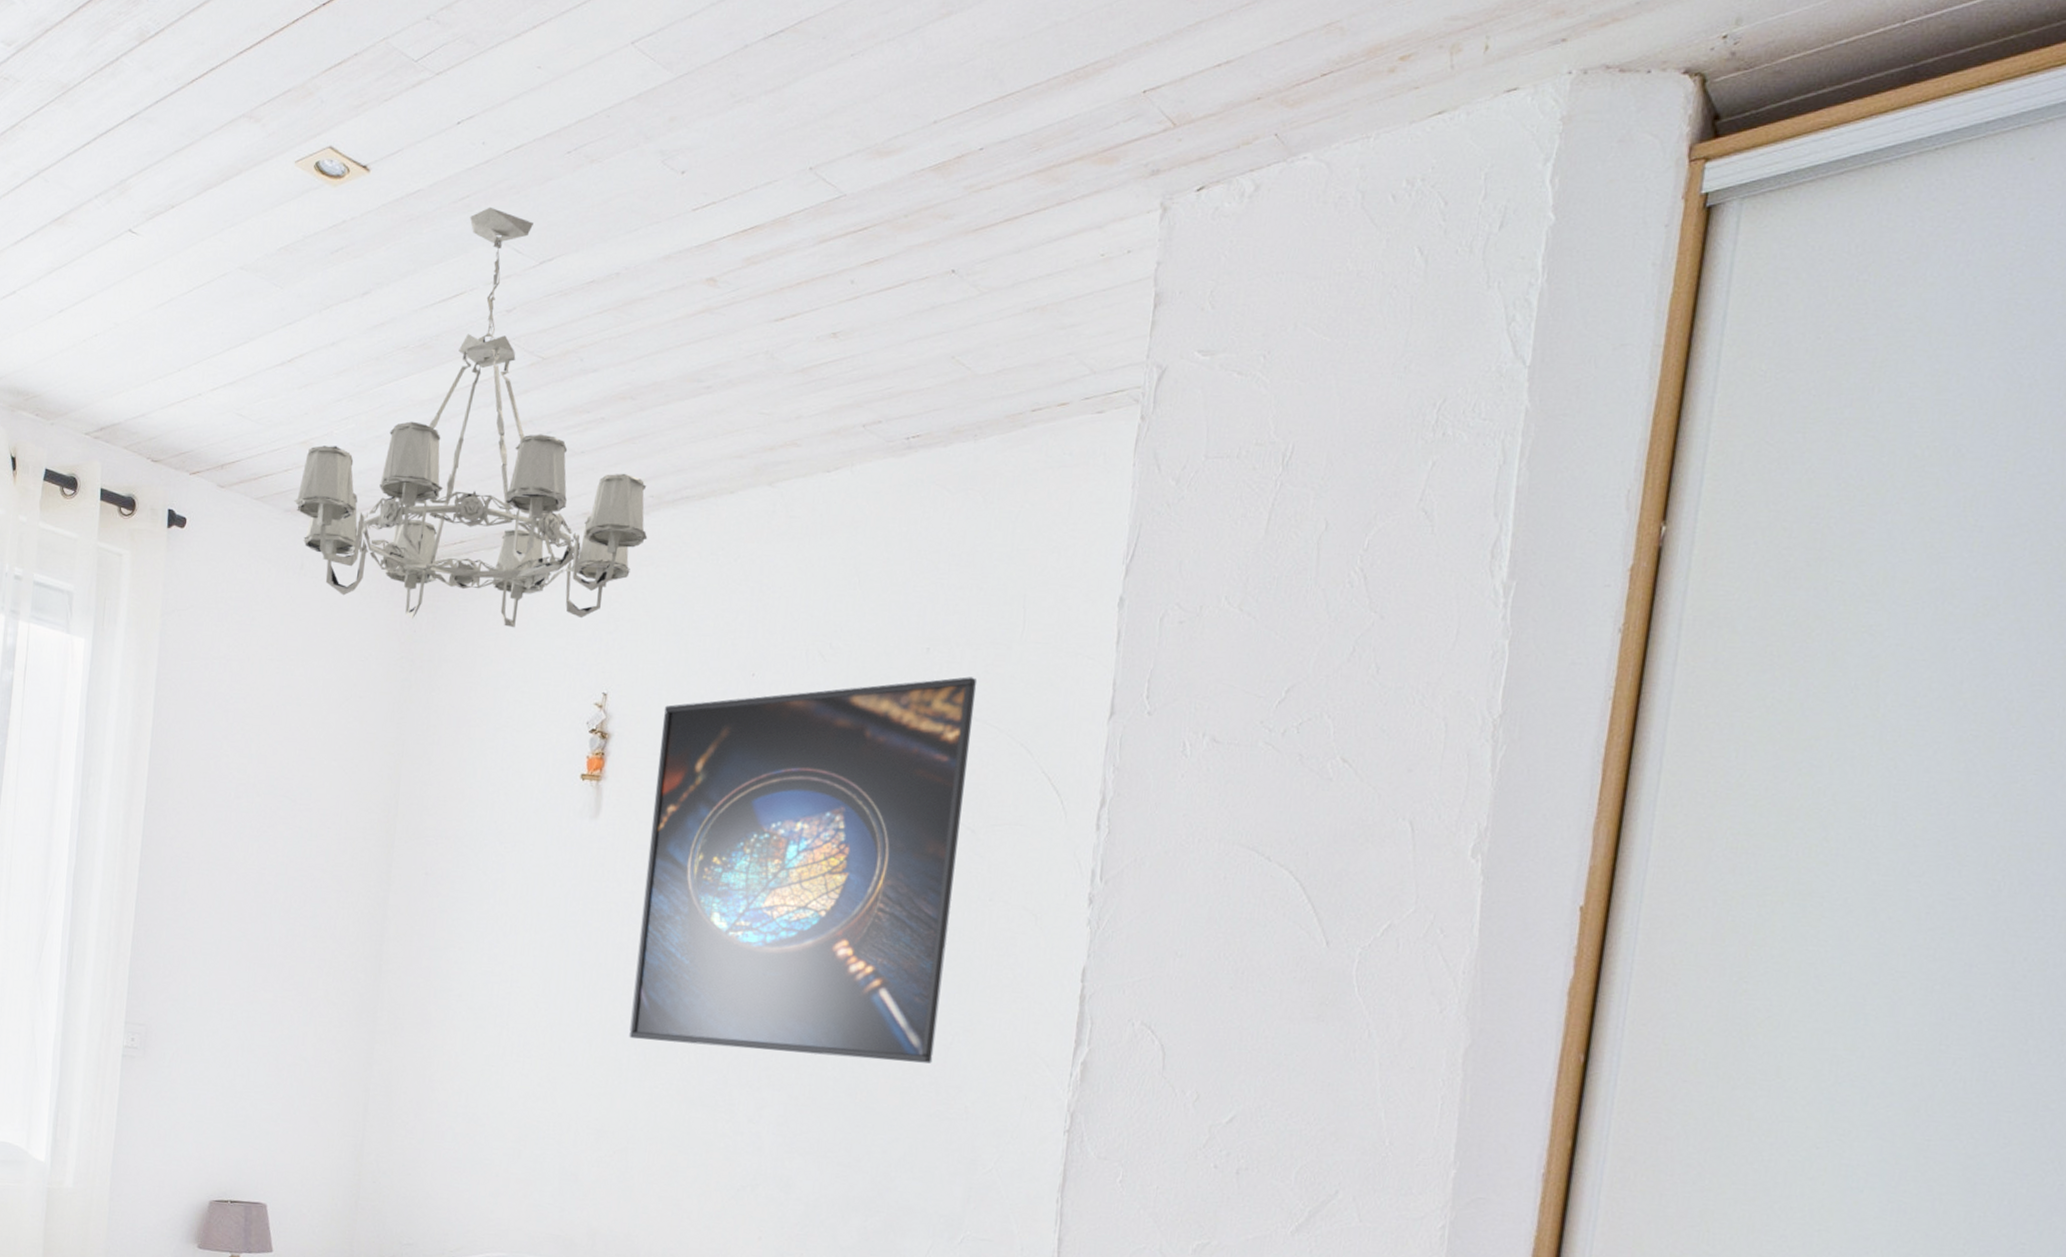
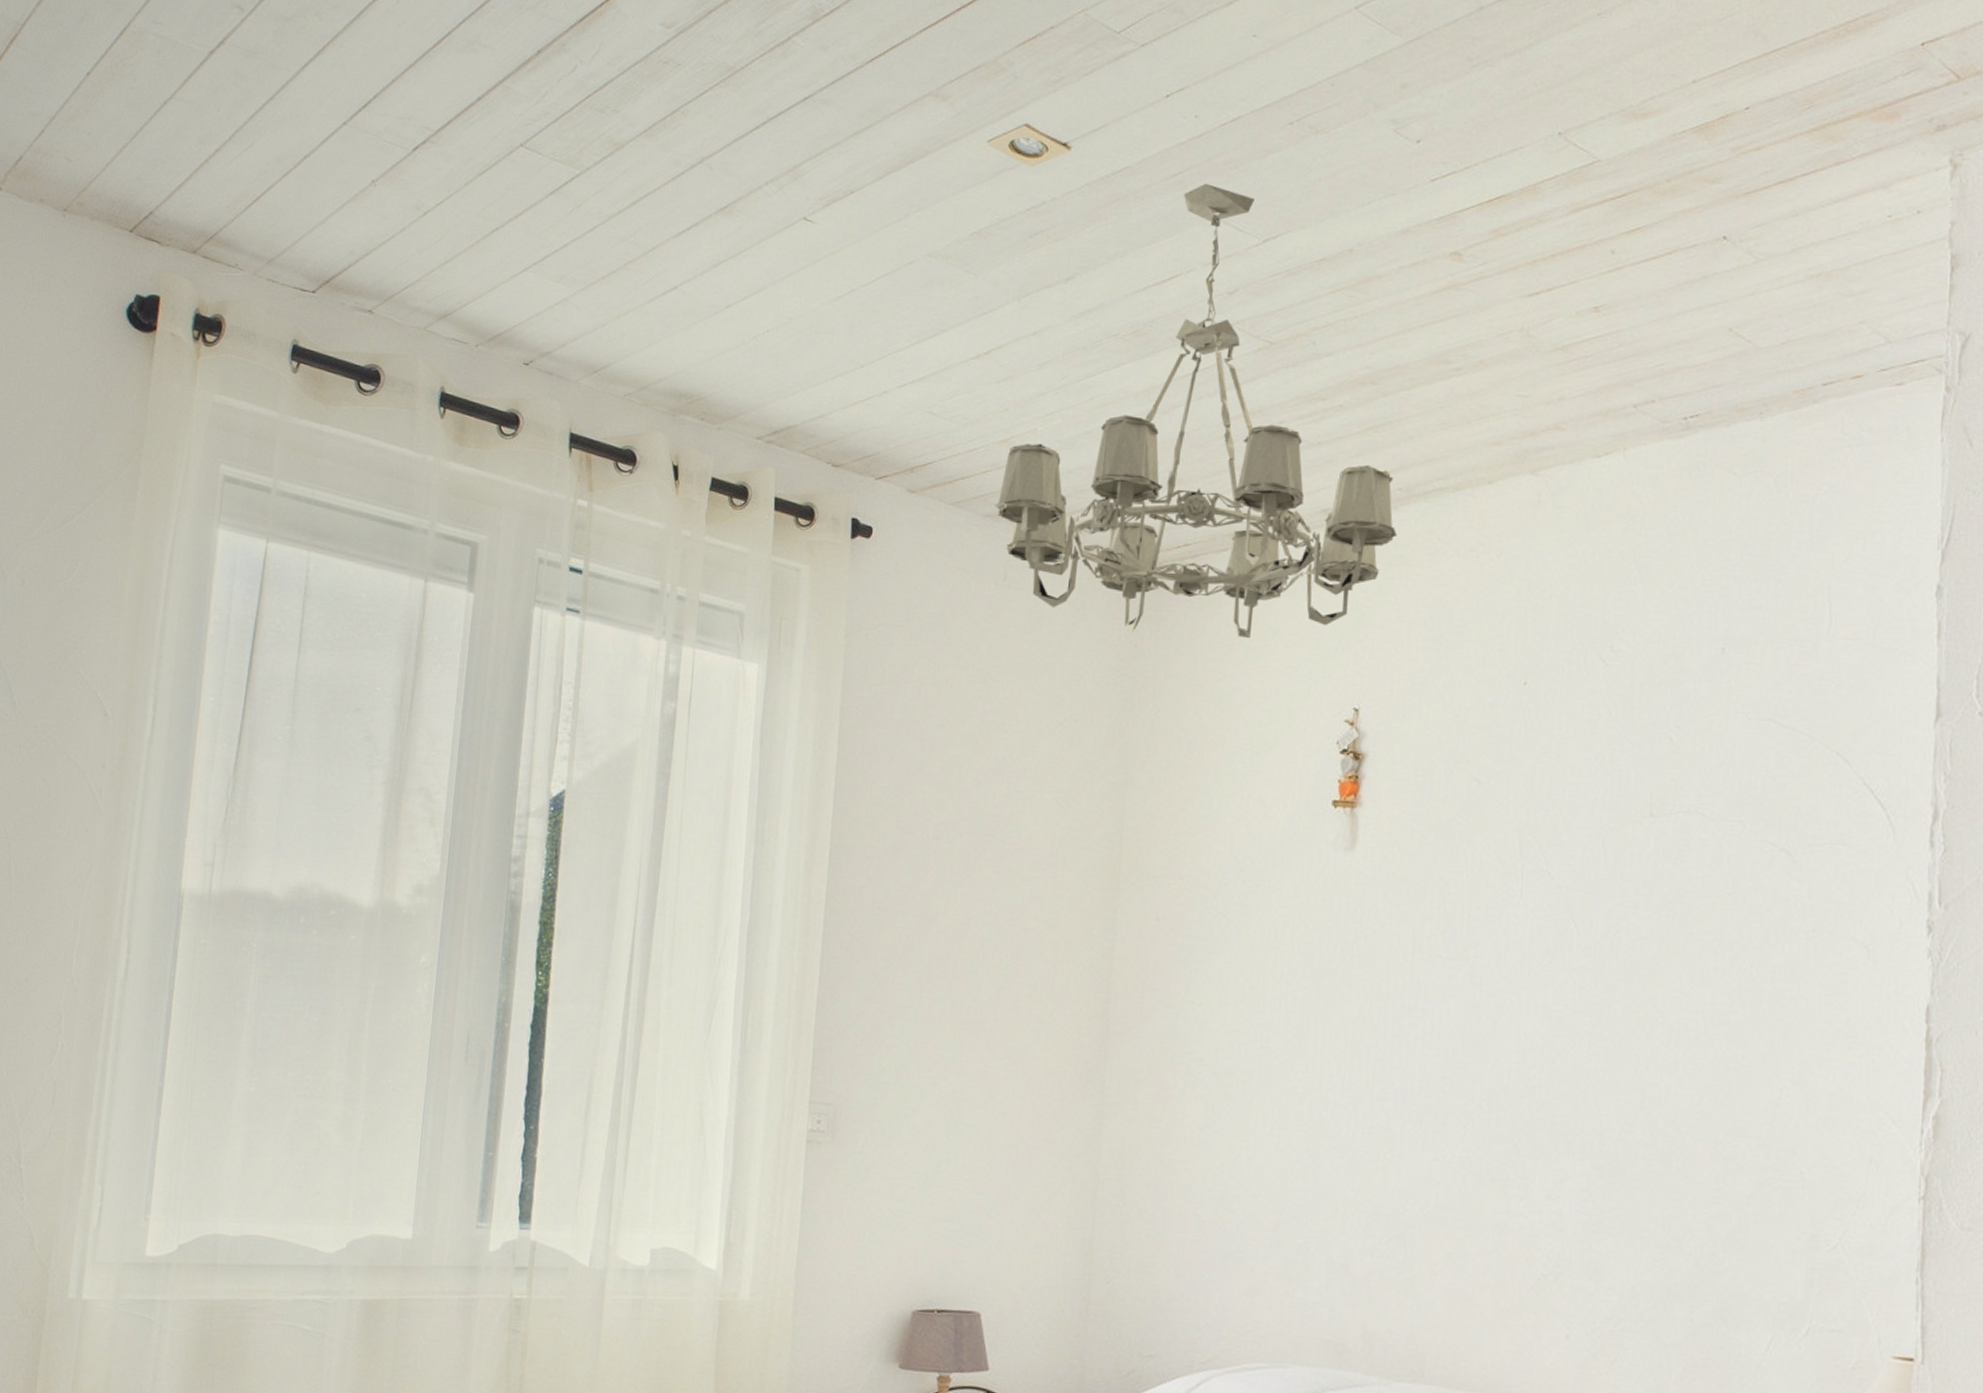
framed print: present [629,677,978,1064] -> none [1401,679,1782,1123]

